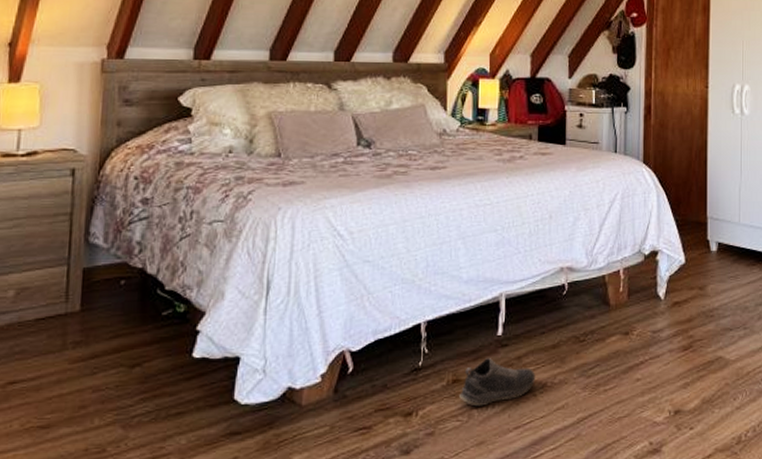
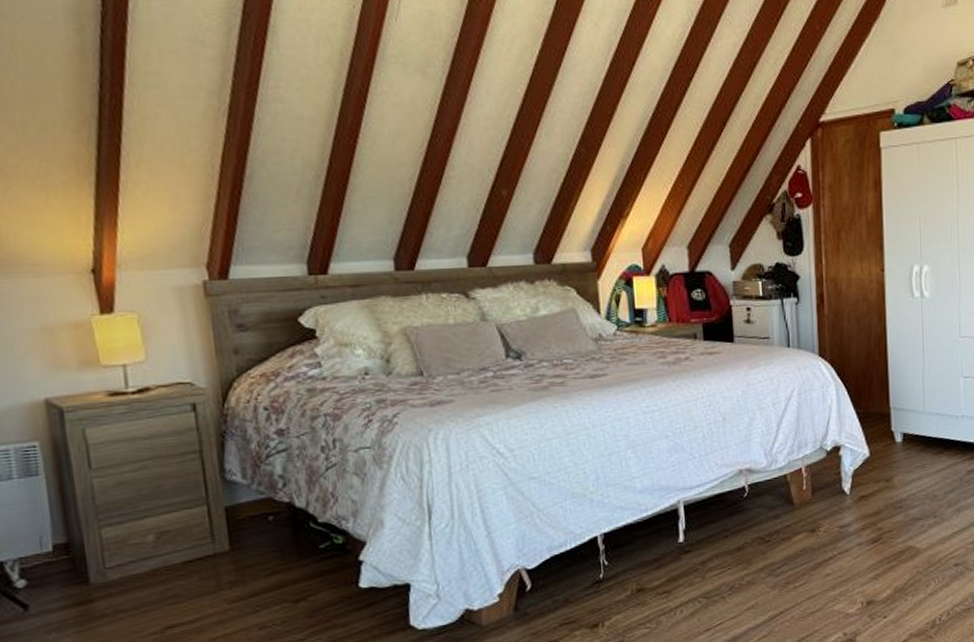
shoe: present [459,358,536,407] -> none [645,565,723,613]

